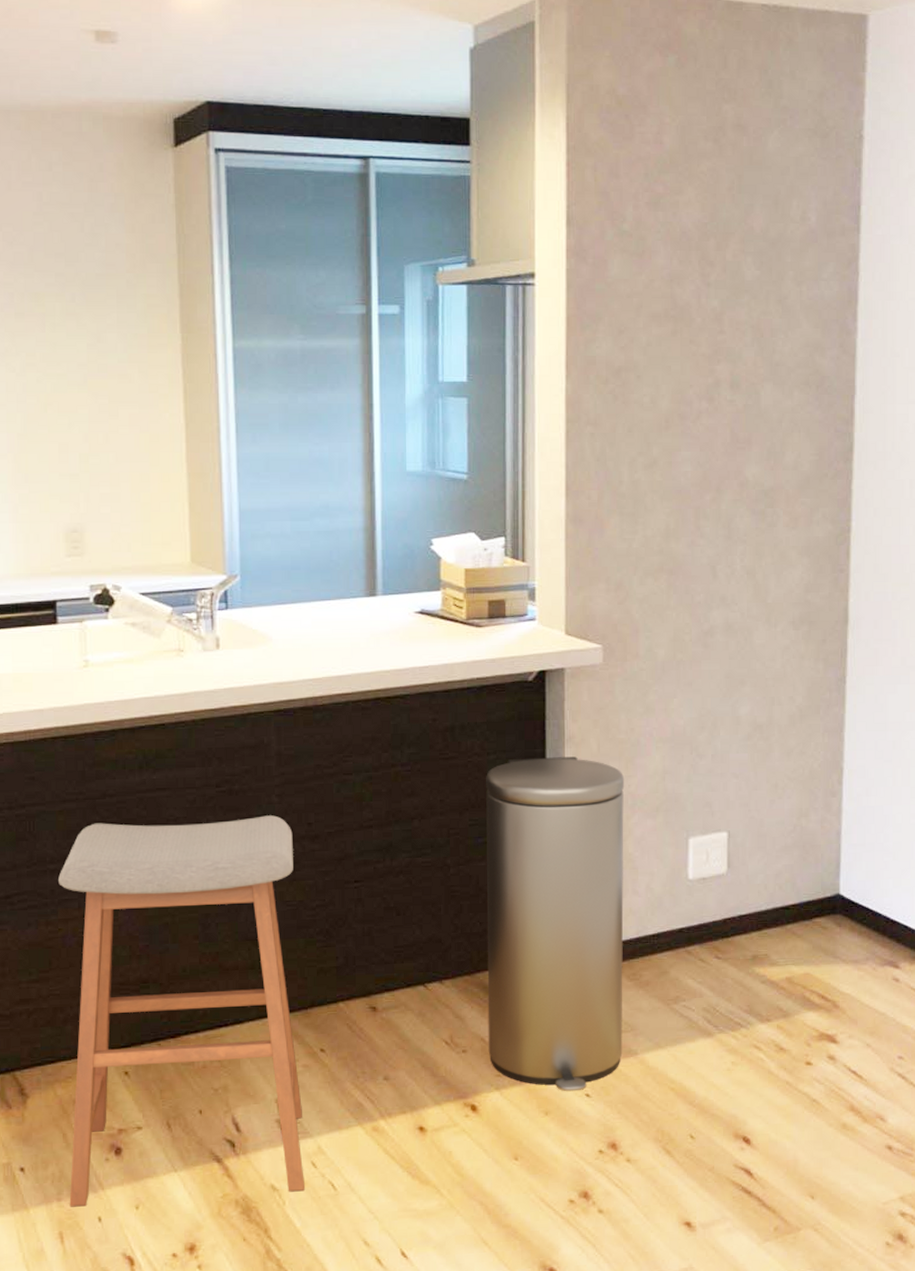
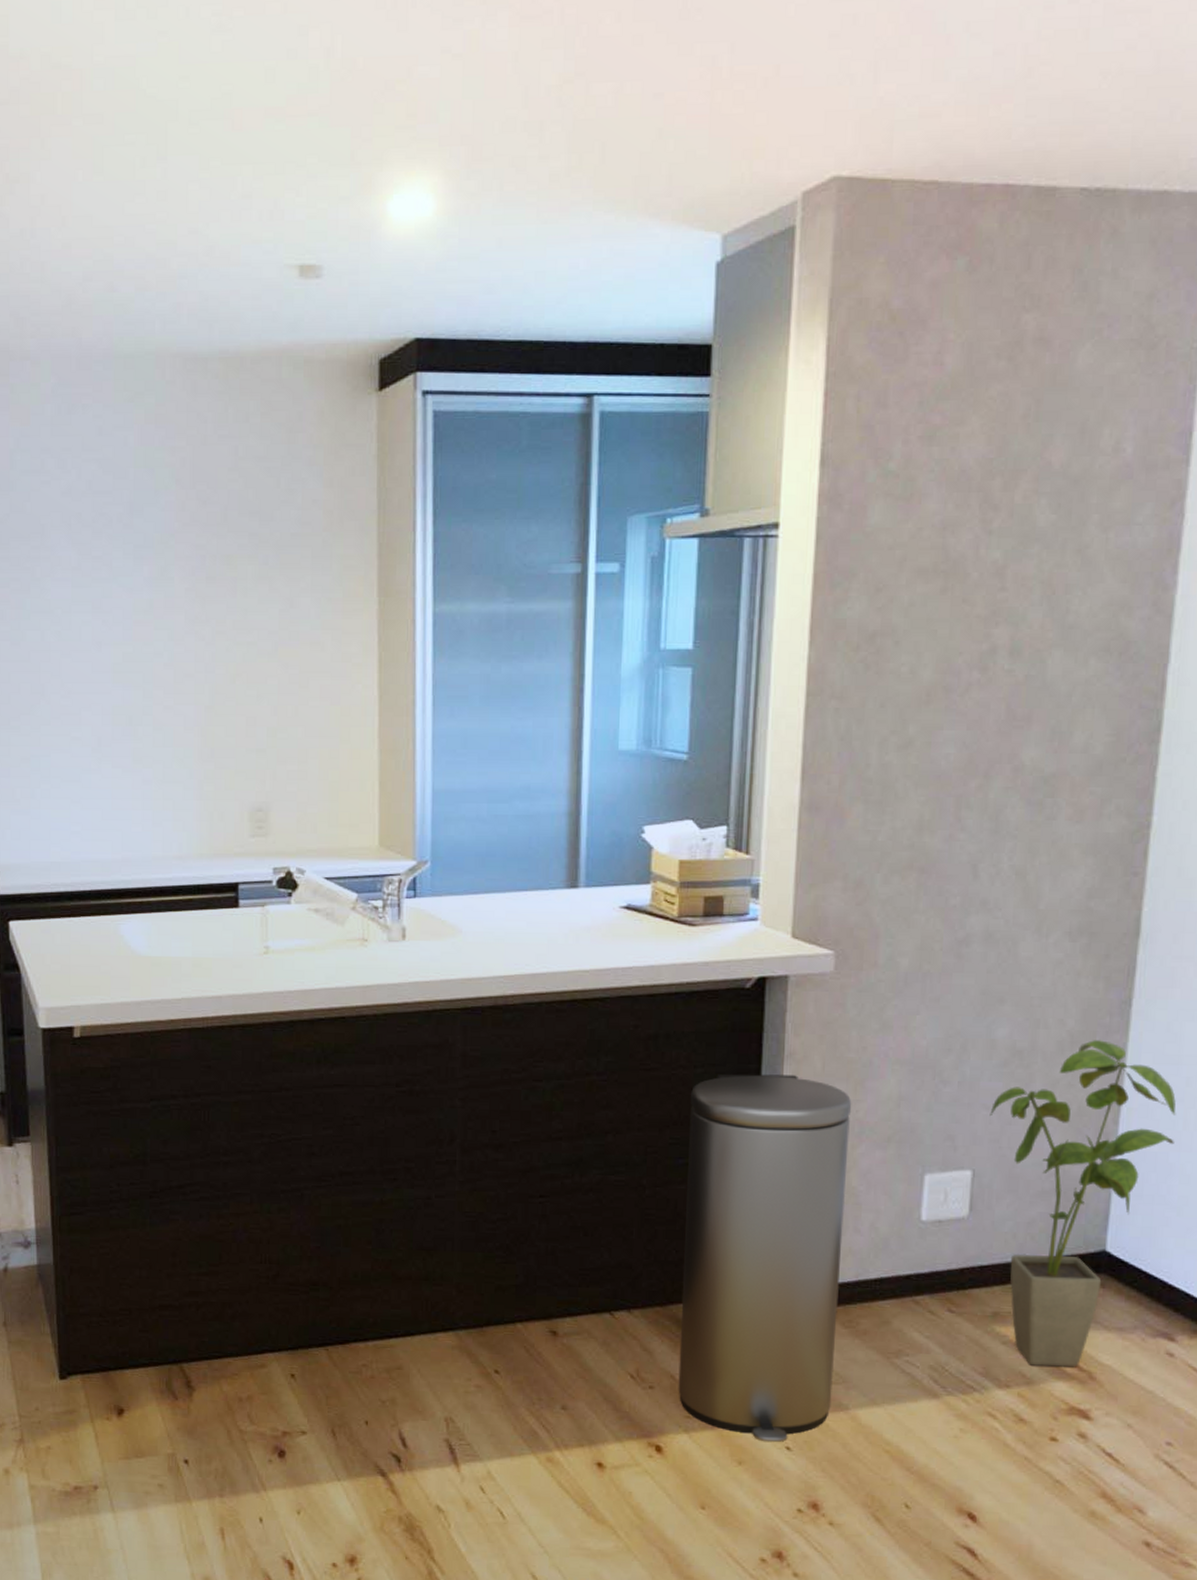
stool: present [58,815,305,1207] -> none [231,1117,475,1515]
house plant: none [739,713,887,1000] -> present [989,1040,1176,1367]

